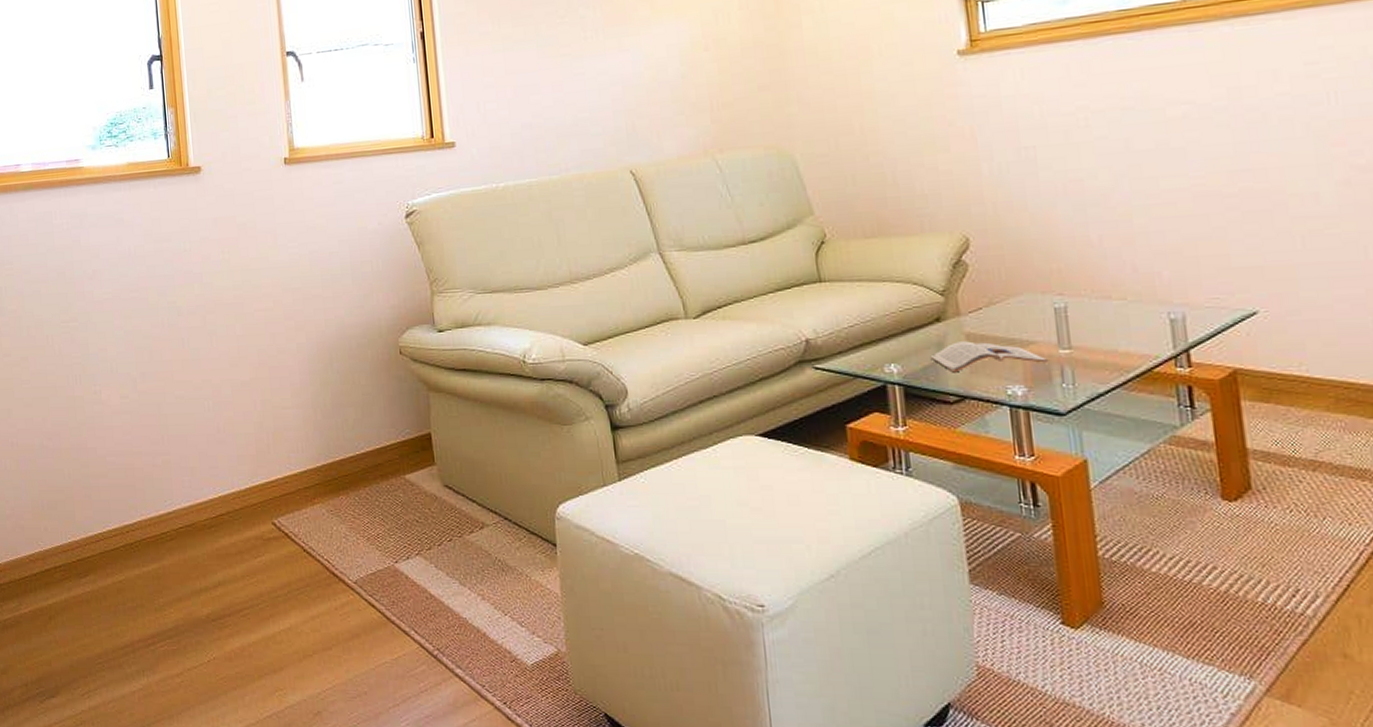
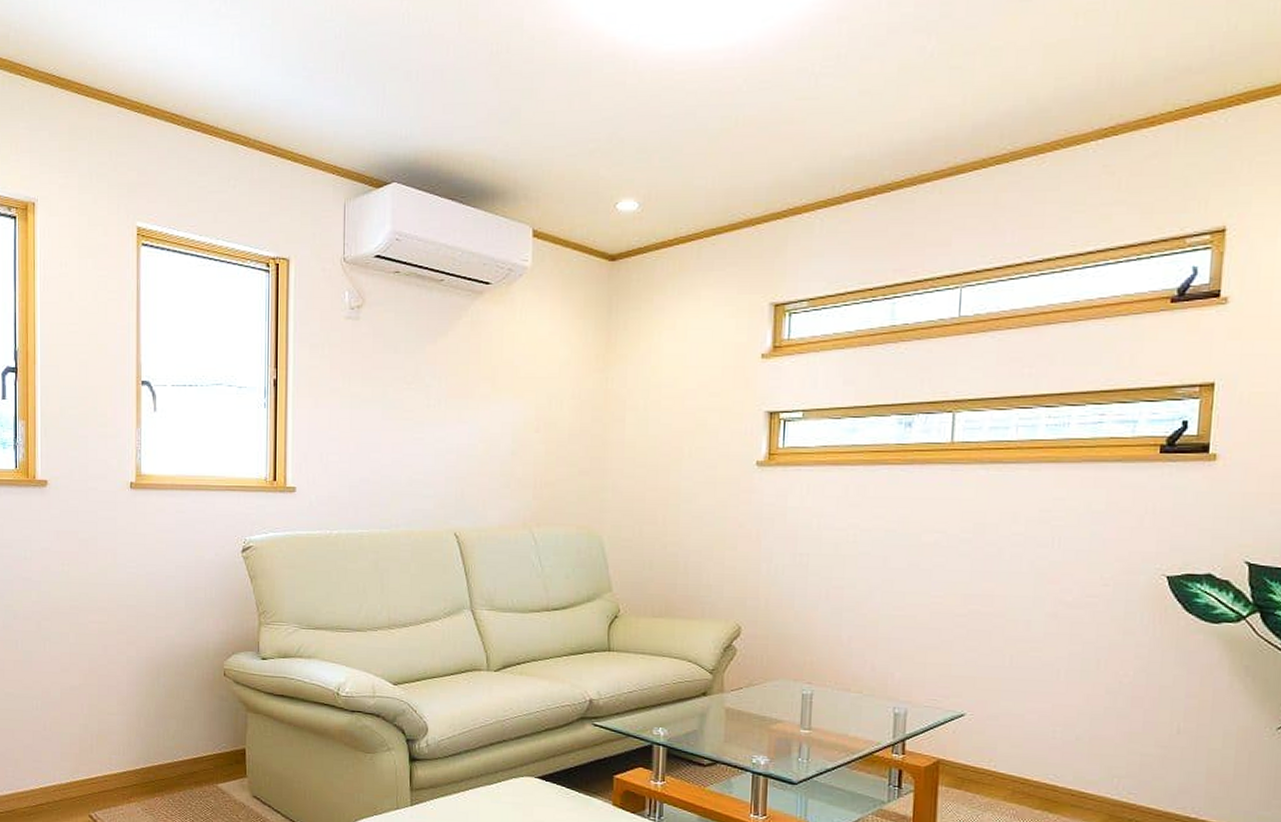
magazine: present [930,341,1049,373] -> none [693,714,791,741]

